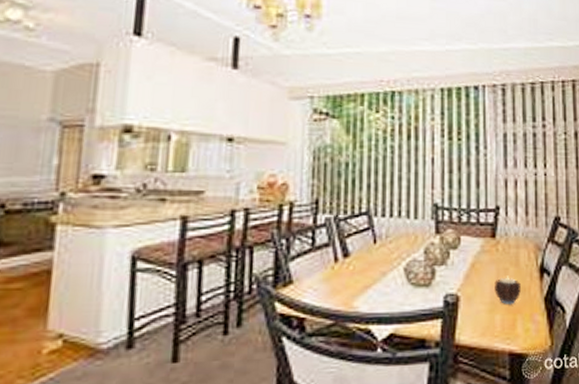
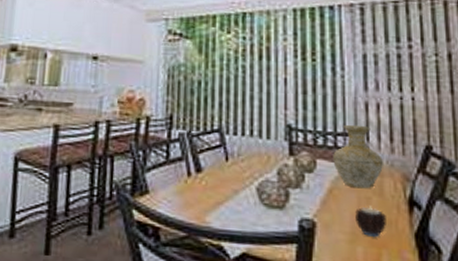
vase: none [476,200,519,261] -> present [333,124,383,189]

